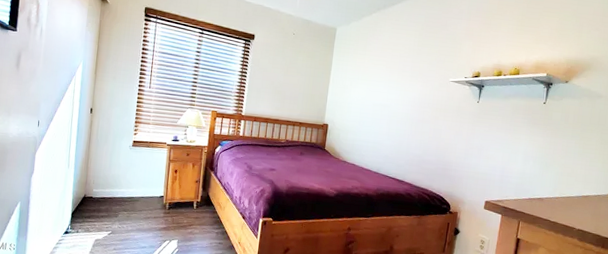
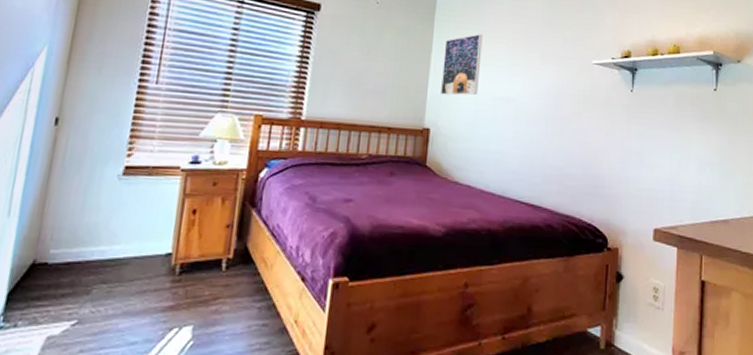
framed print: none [337,58,369,102] -> present [441,34,483,96]

